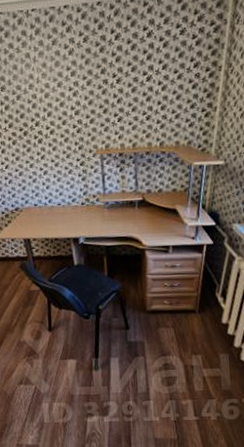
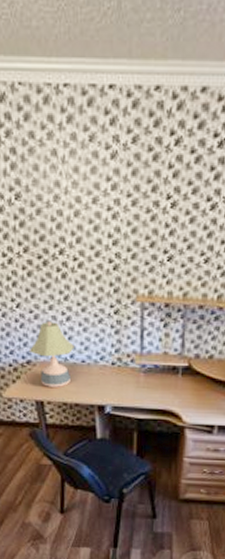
desk lamp: none [16,176,51,227] -> present [28,322,74,387]

